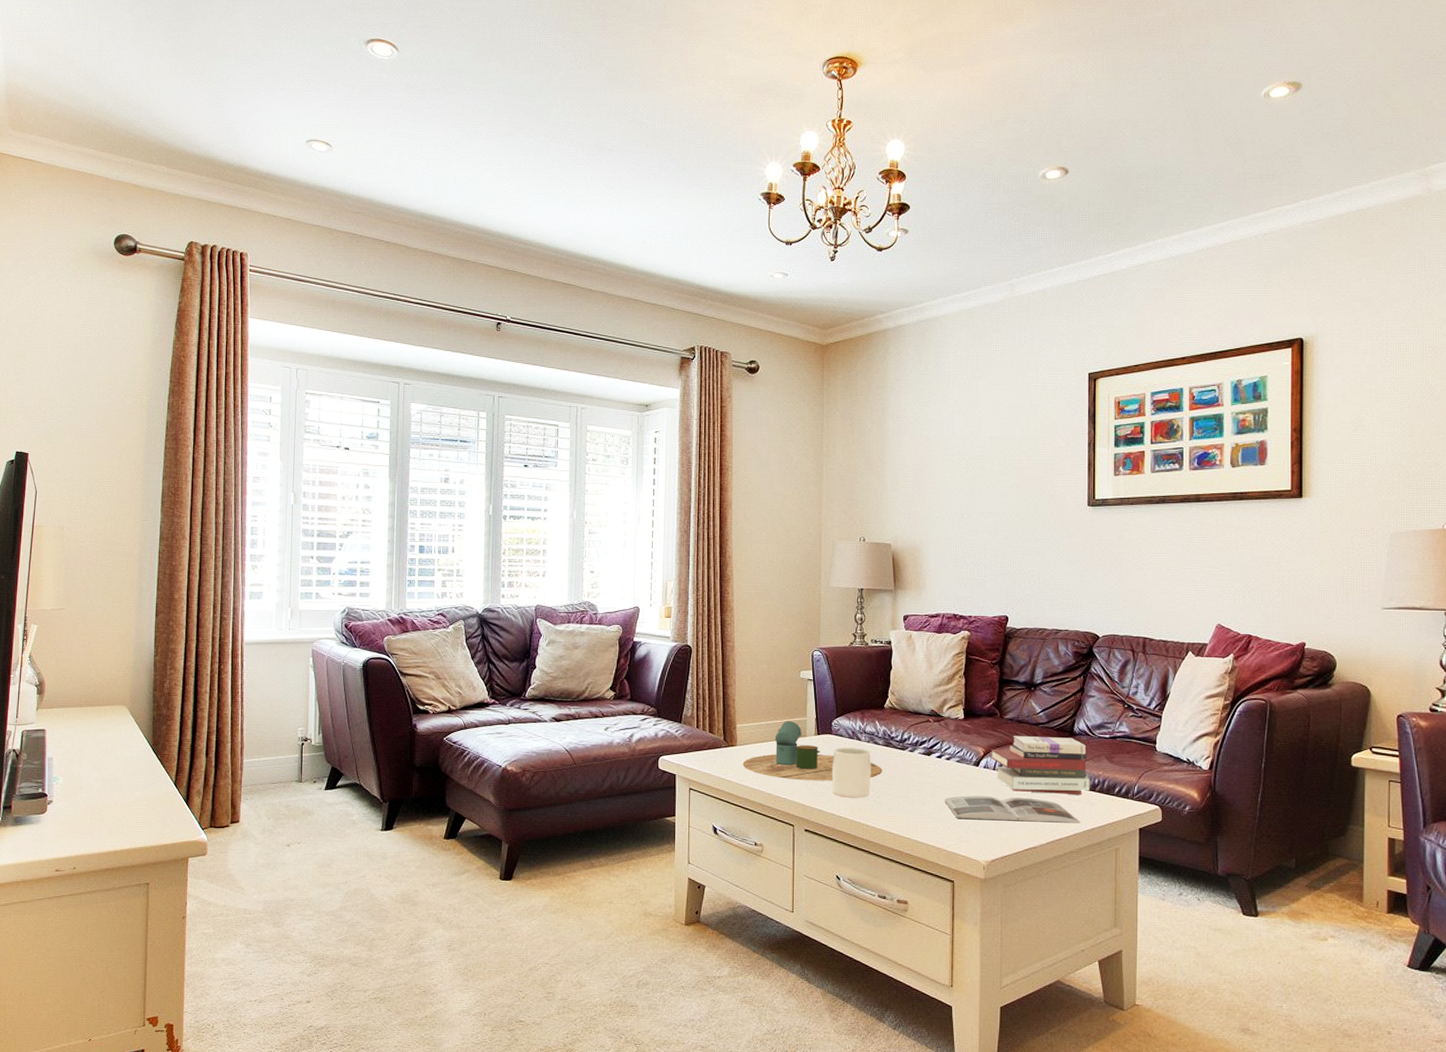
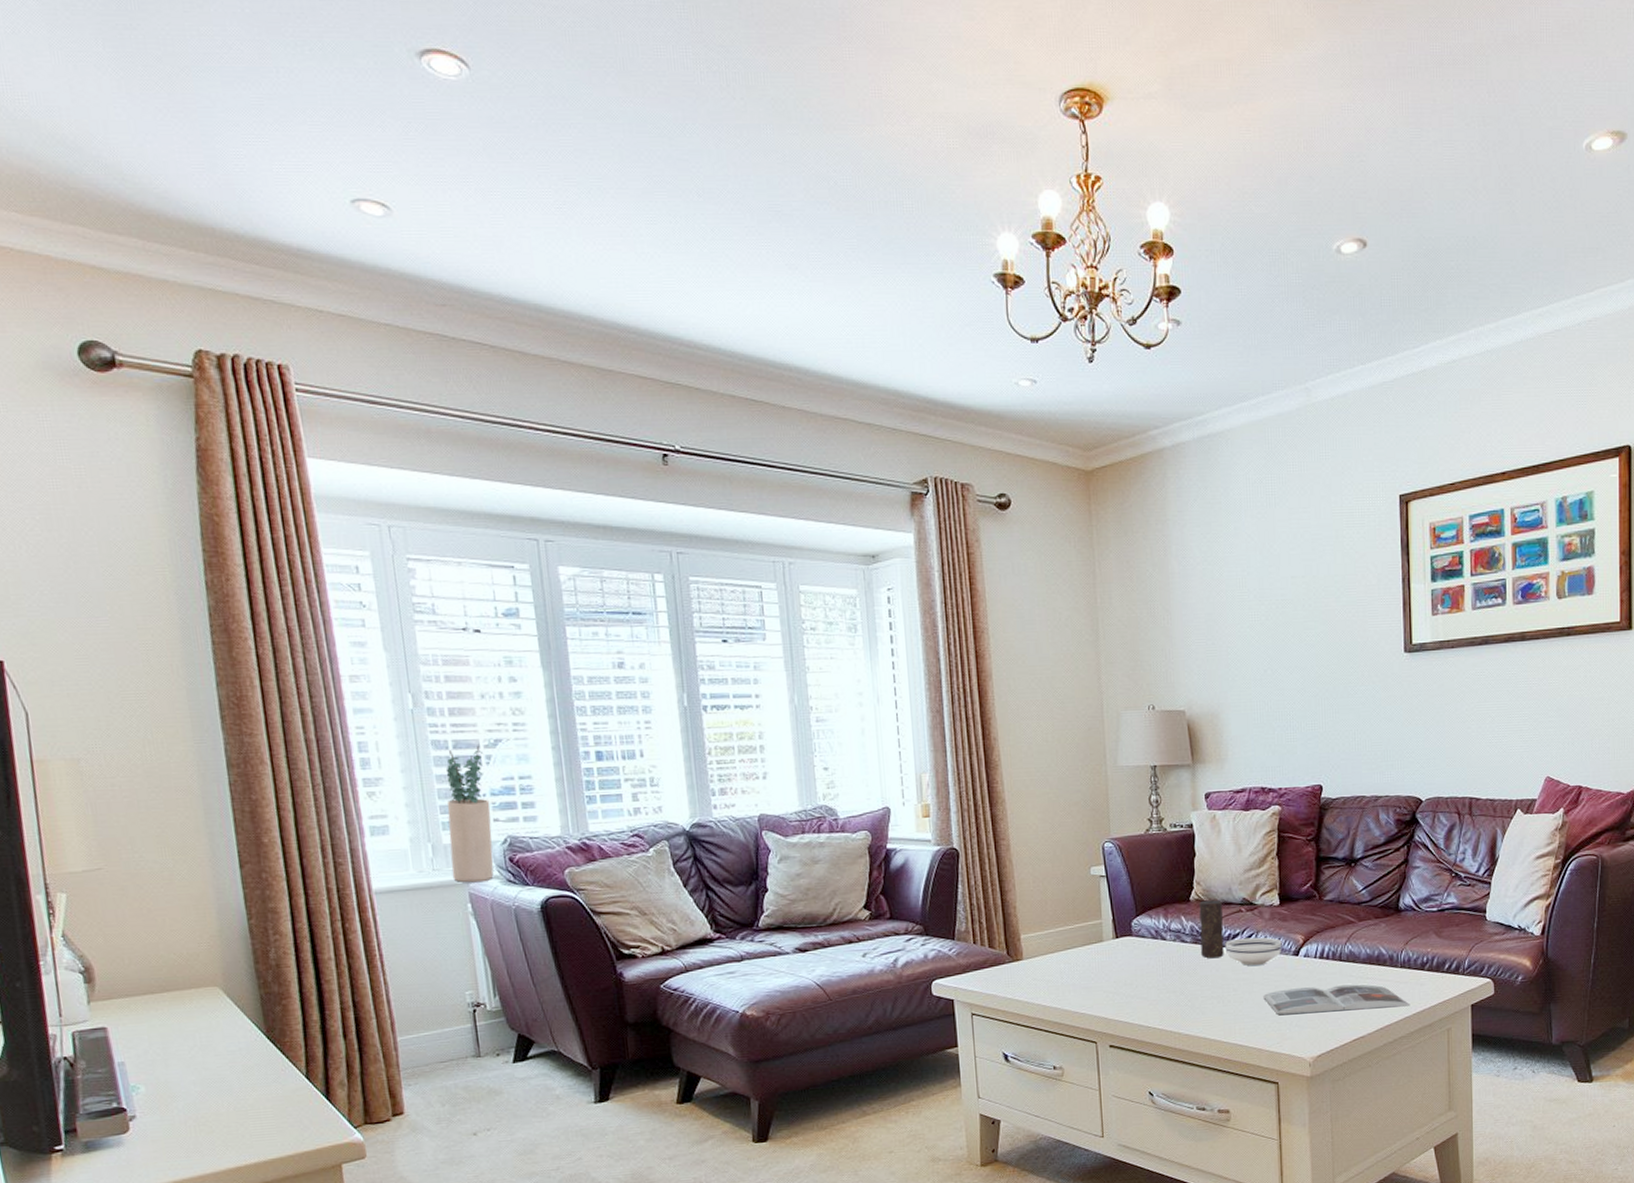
vase: none [302,534,337,642] -> present [445,743,494,883]
decorative tray: present [742,721,883,782] -> none [1031,925,1193,992]
mug: present [832,747,871,798] -> none [1135,948,1181,1005]
candle: none [891,709,912,761] -> present [1199,900,1224,959]
bowl: none [913,745,964,771] -> present [1225,937,1282,966]
books: present [991,735,1090,795] -> none [1311,915,1419,979]

